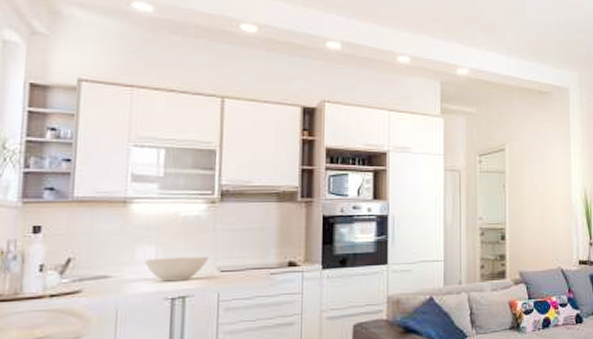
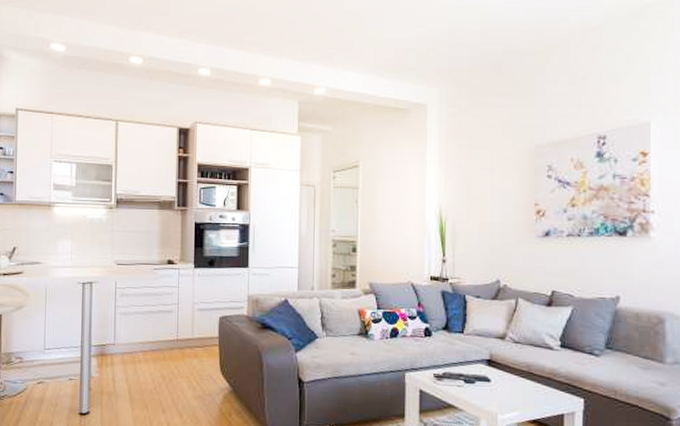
bowl: present [144,256,209,282] -> none [63,250,108,270]

